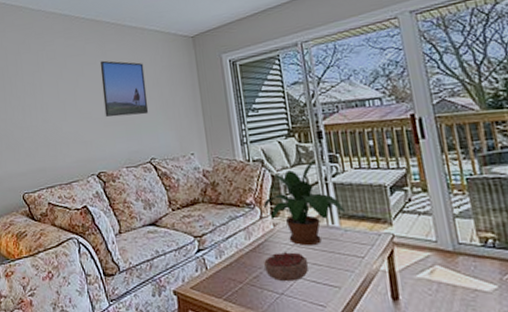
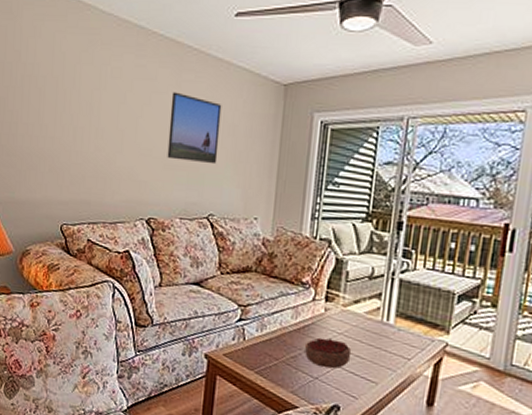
potted plant: present [264,159,345,246] -> none [320,250,404,338]

